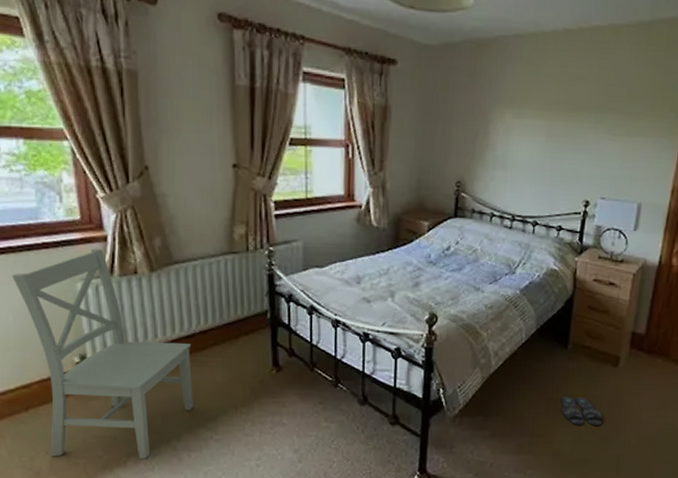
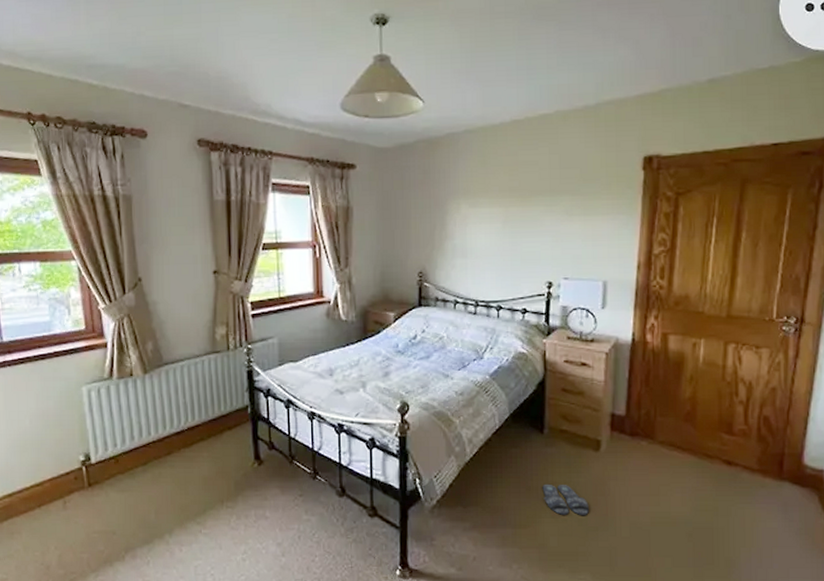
chair: present [12,247,193,459] -> none [29,354,183,554]

